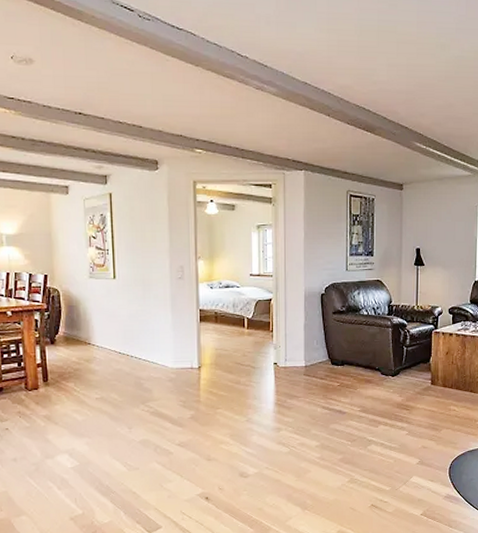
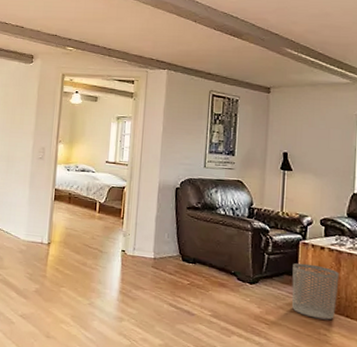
waste bin: none [427,350,465,398] -> present [291,263,339,320]

